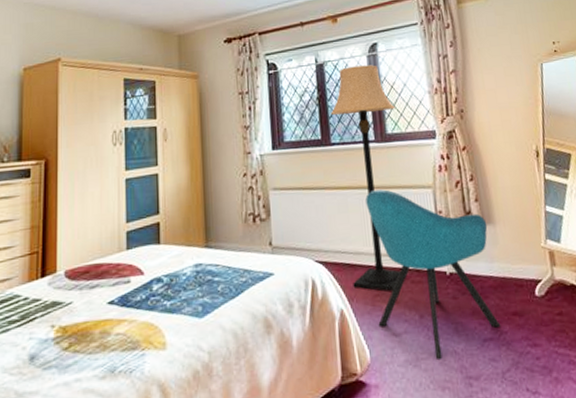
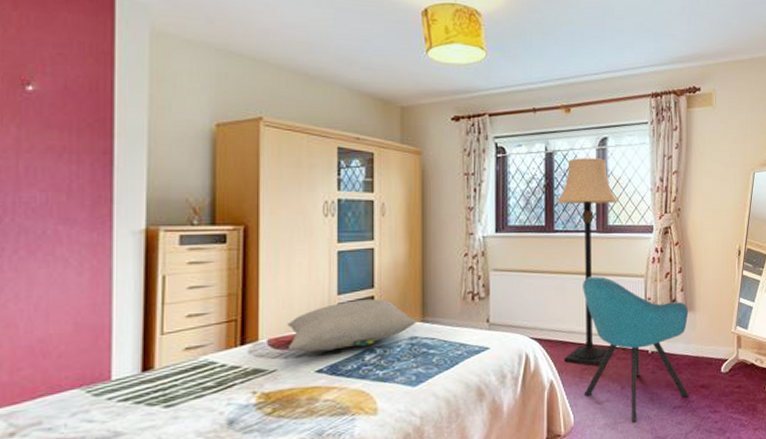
pillow: none [82,225,200,283] -> present [287,299,416,352]

